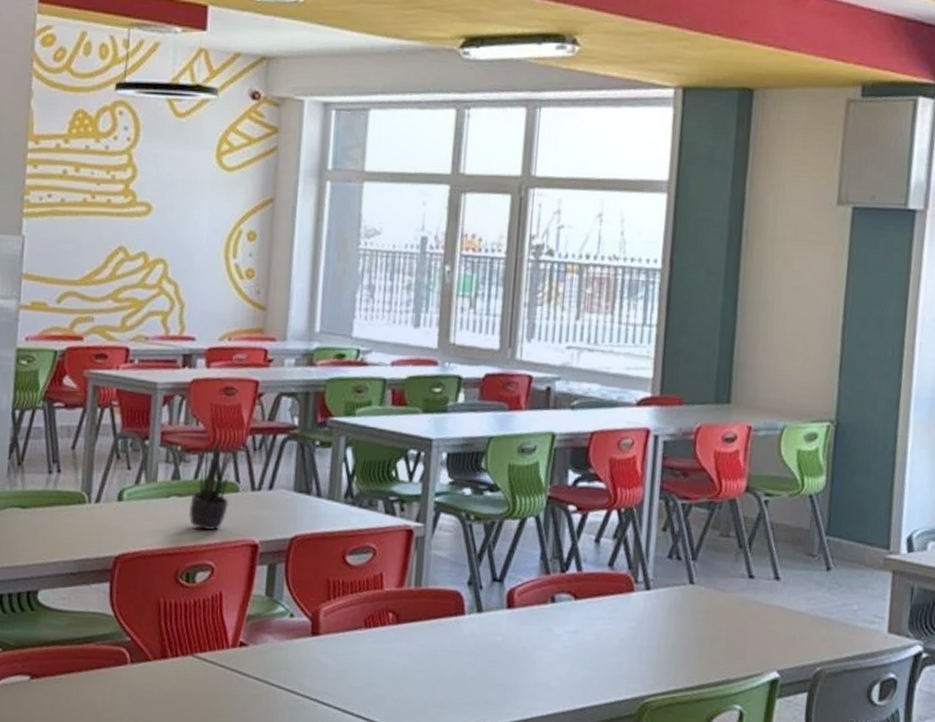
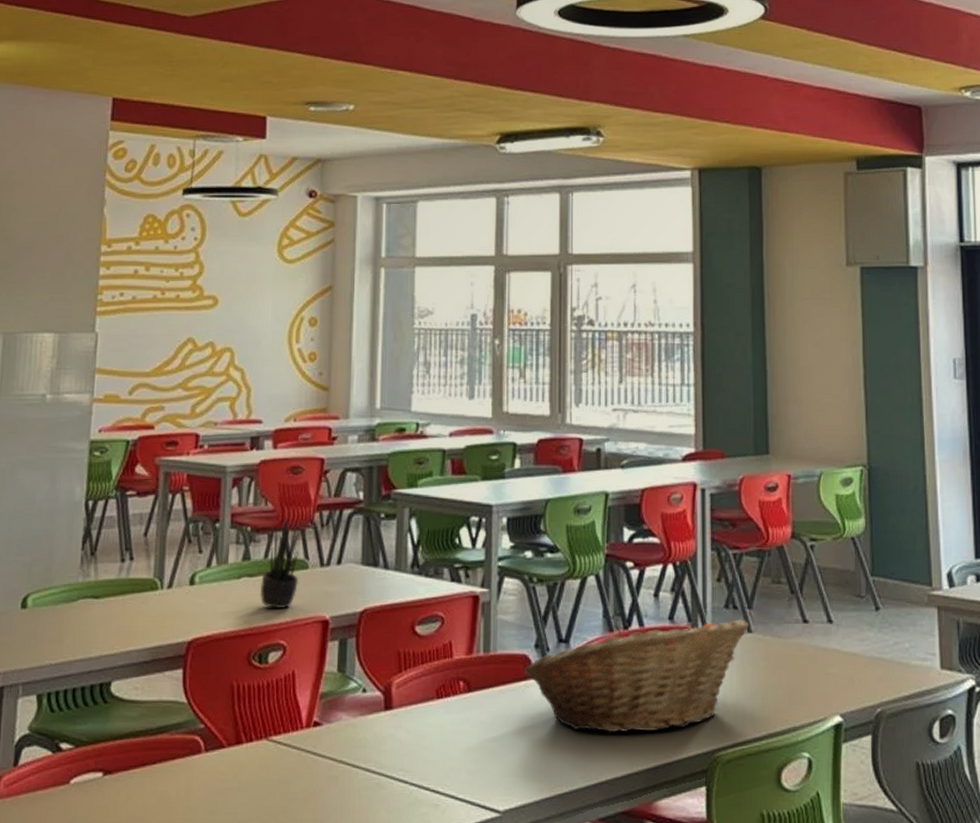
fruit basket: none [454,567,691,674] -> present [523,618,749,733]

